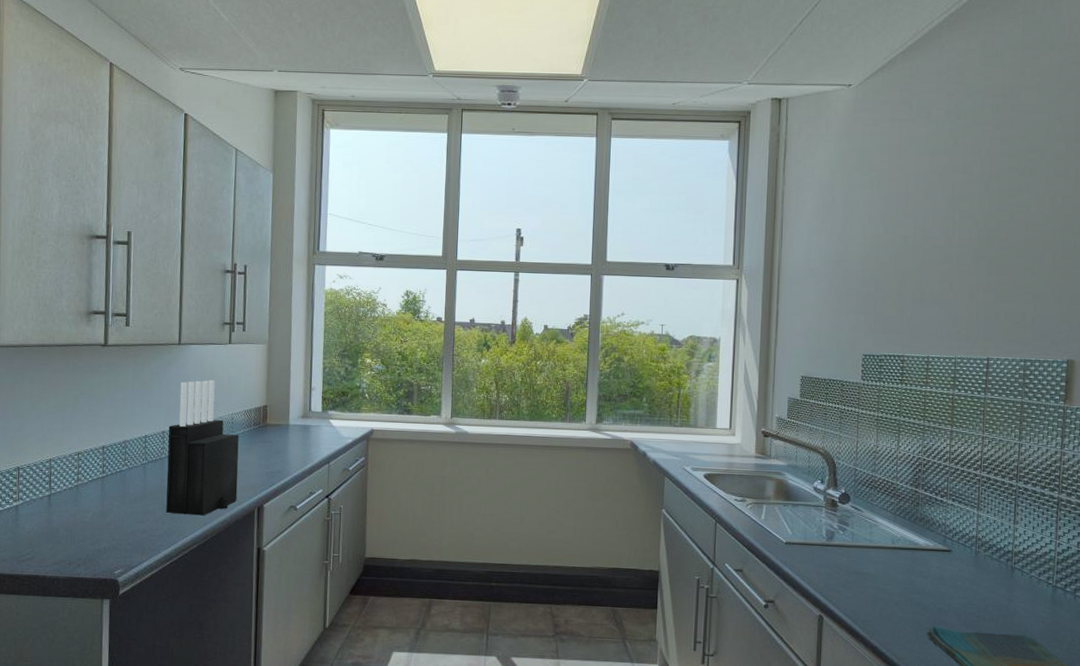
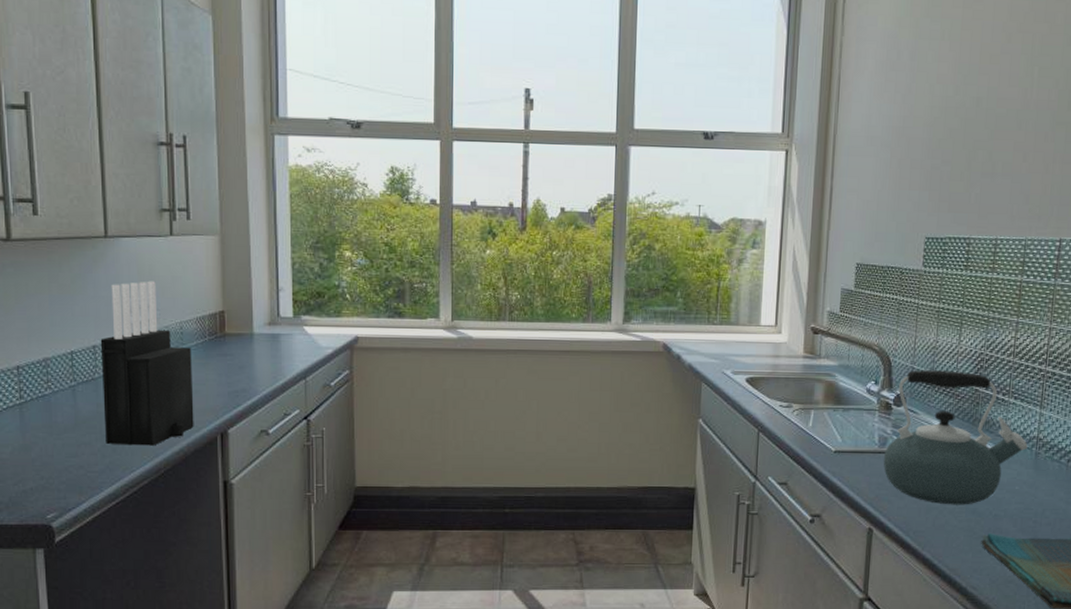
kettle: none [831,471,967,598] -> present [883,370,1028,505]

